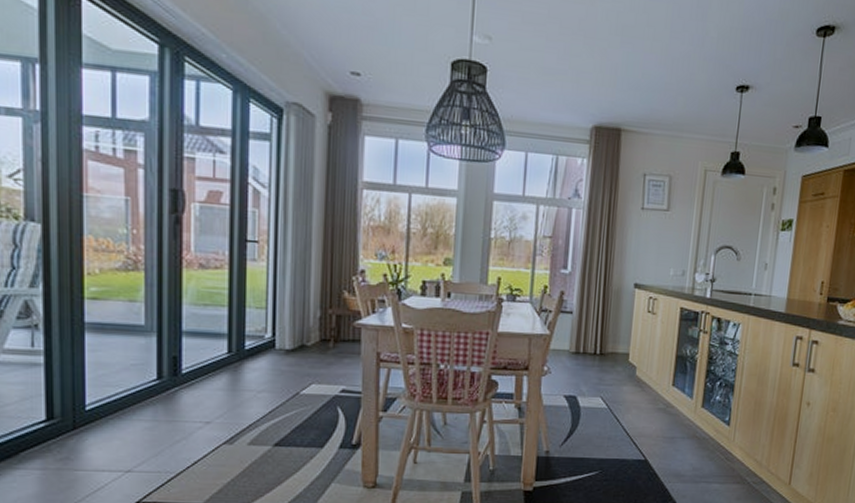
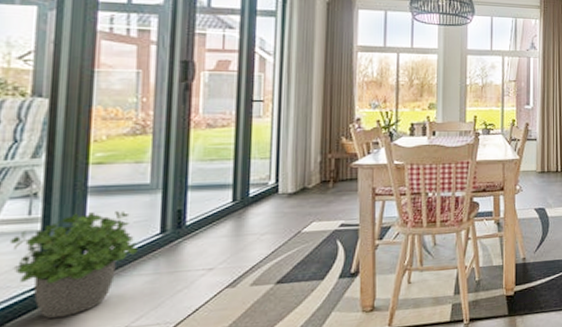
potted plant: none [18,349,137,454] -> present [11,211,139,319]

